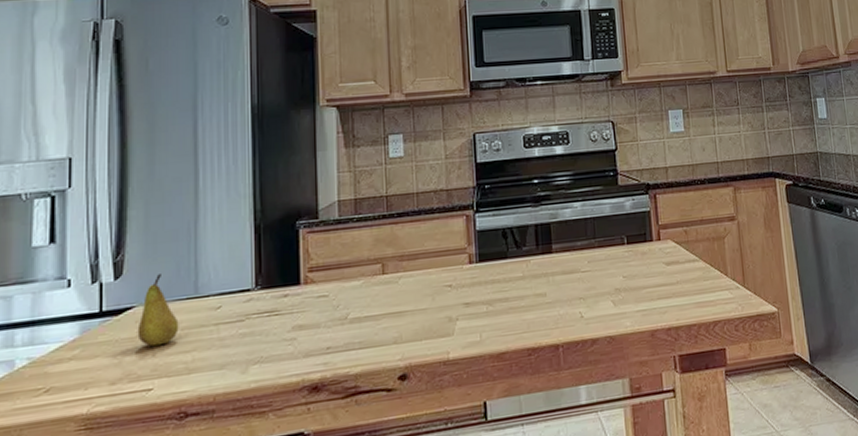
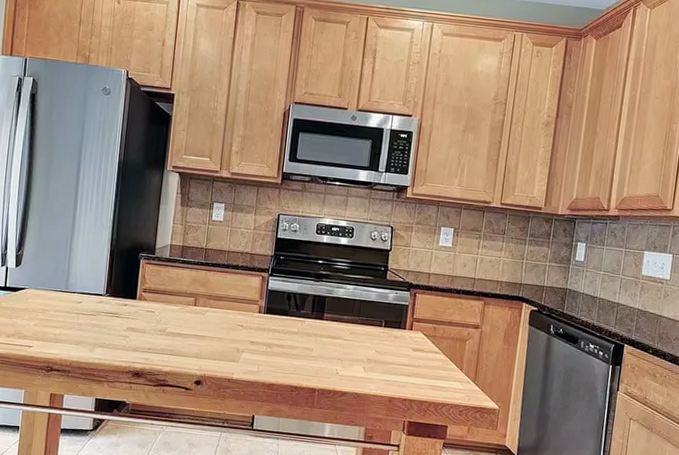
fruit: present [137,274,179,347] -> none [26,270,54,319]

